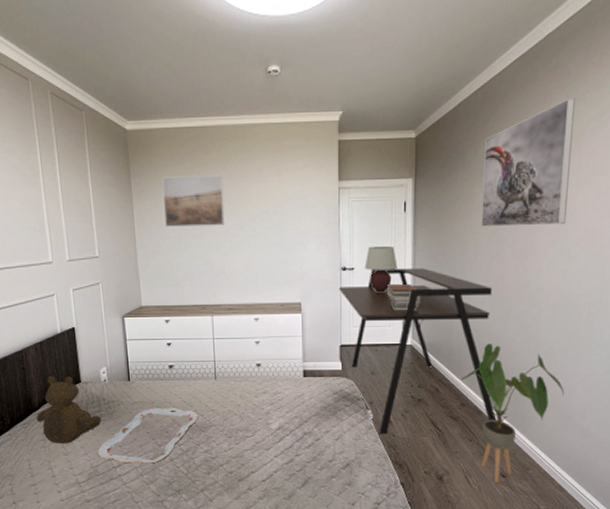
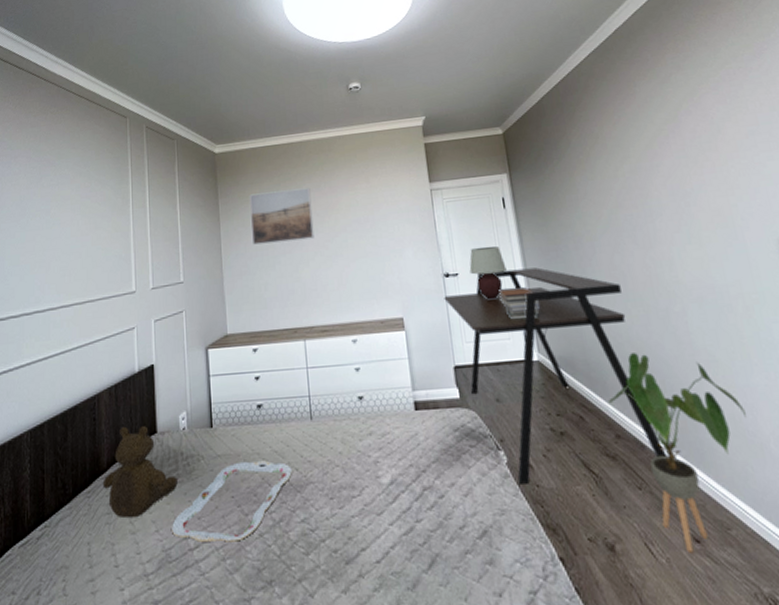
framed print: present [481,98,575,227] -> none [576,81,686,217]

